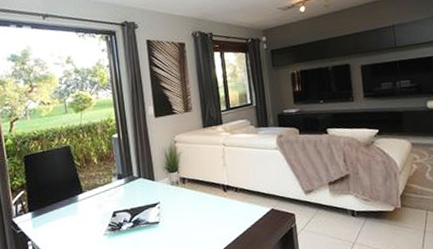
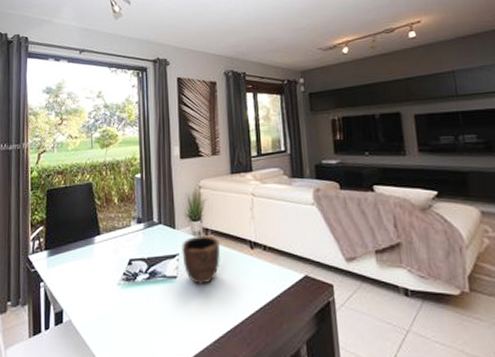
bowl: none [161,183,198,227] -> present [182,235,221,284]

